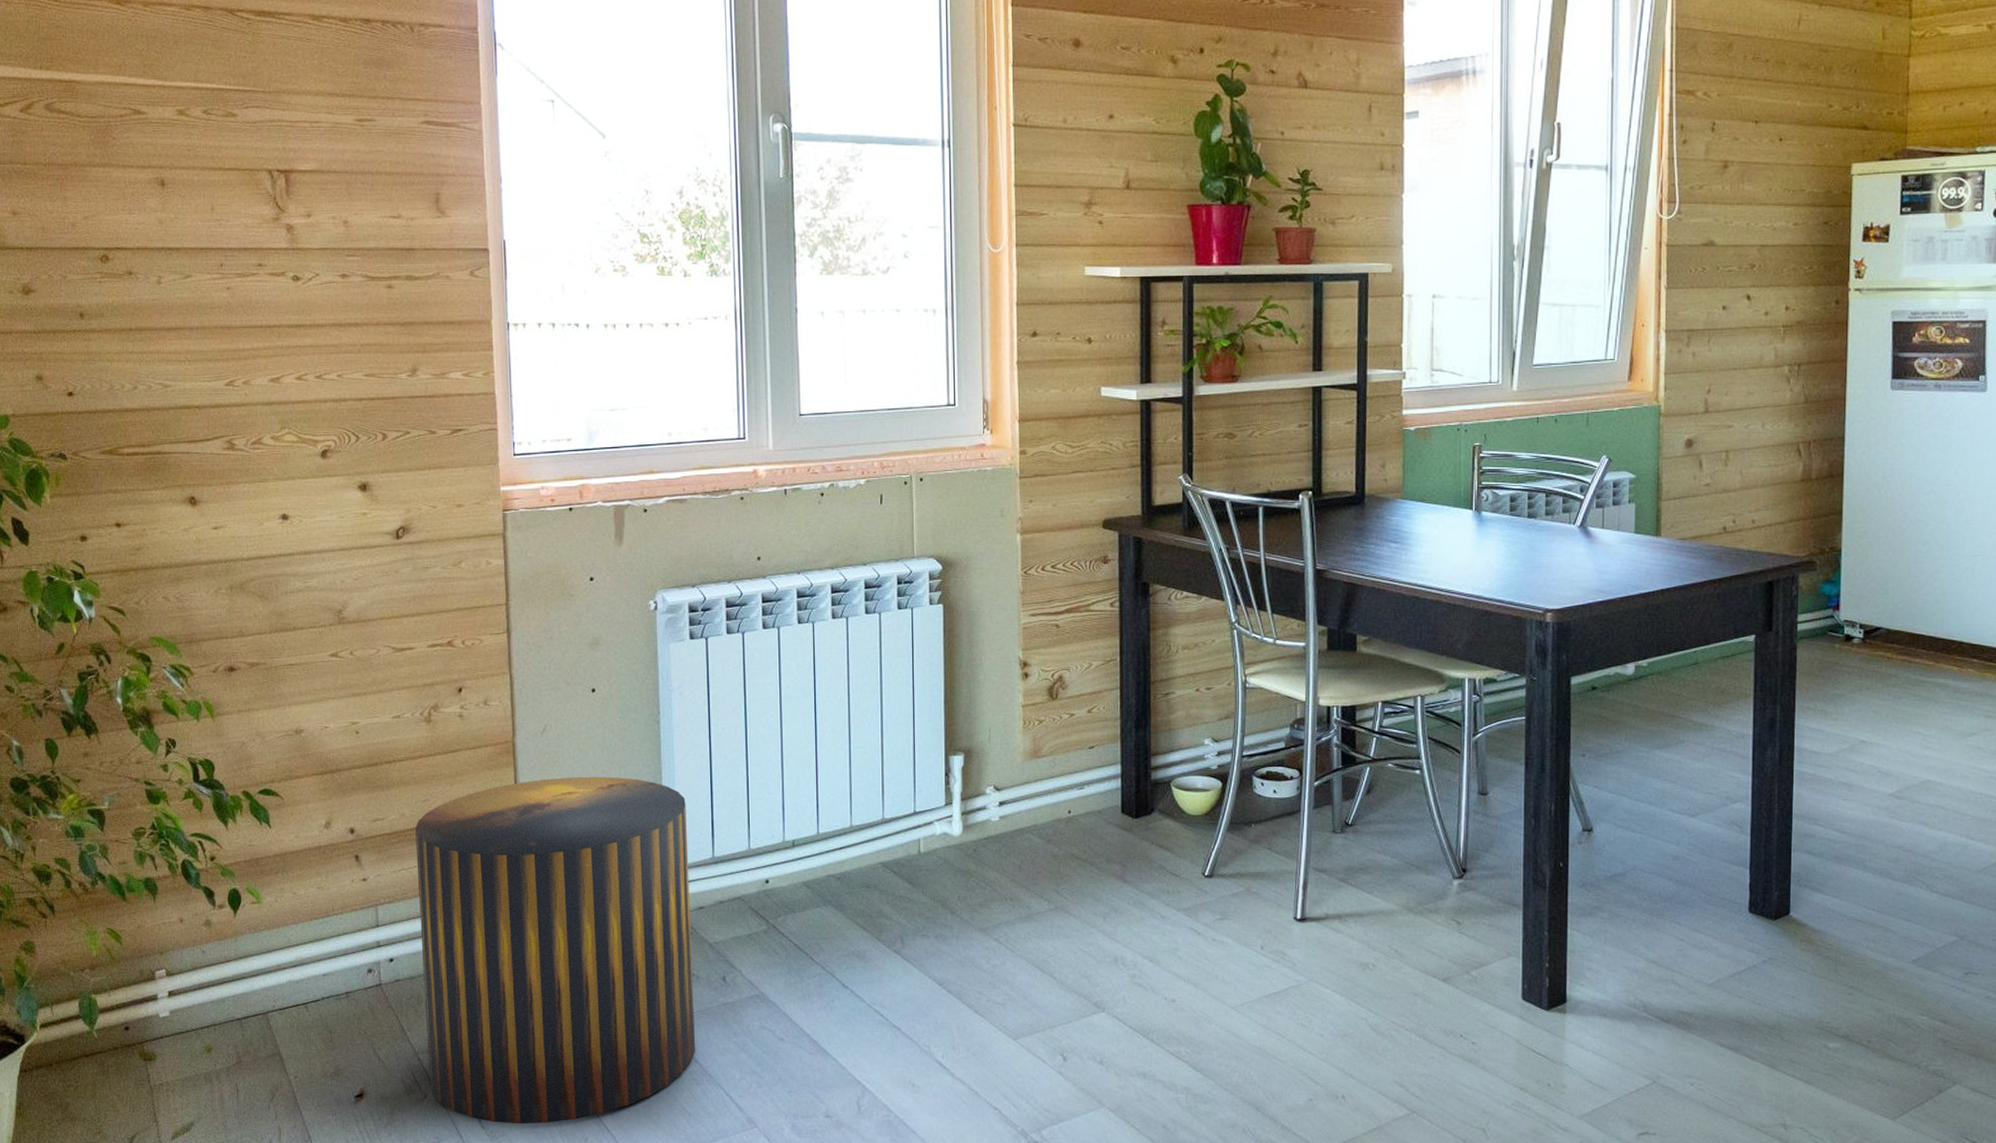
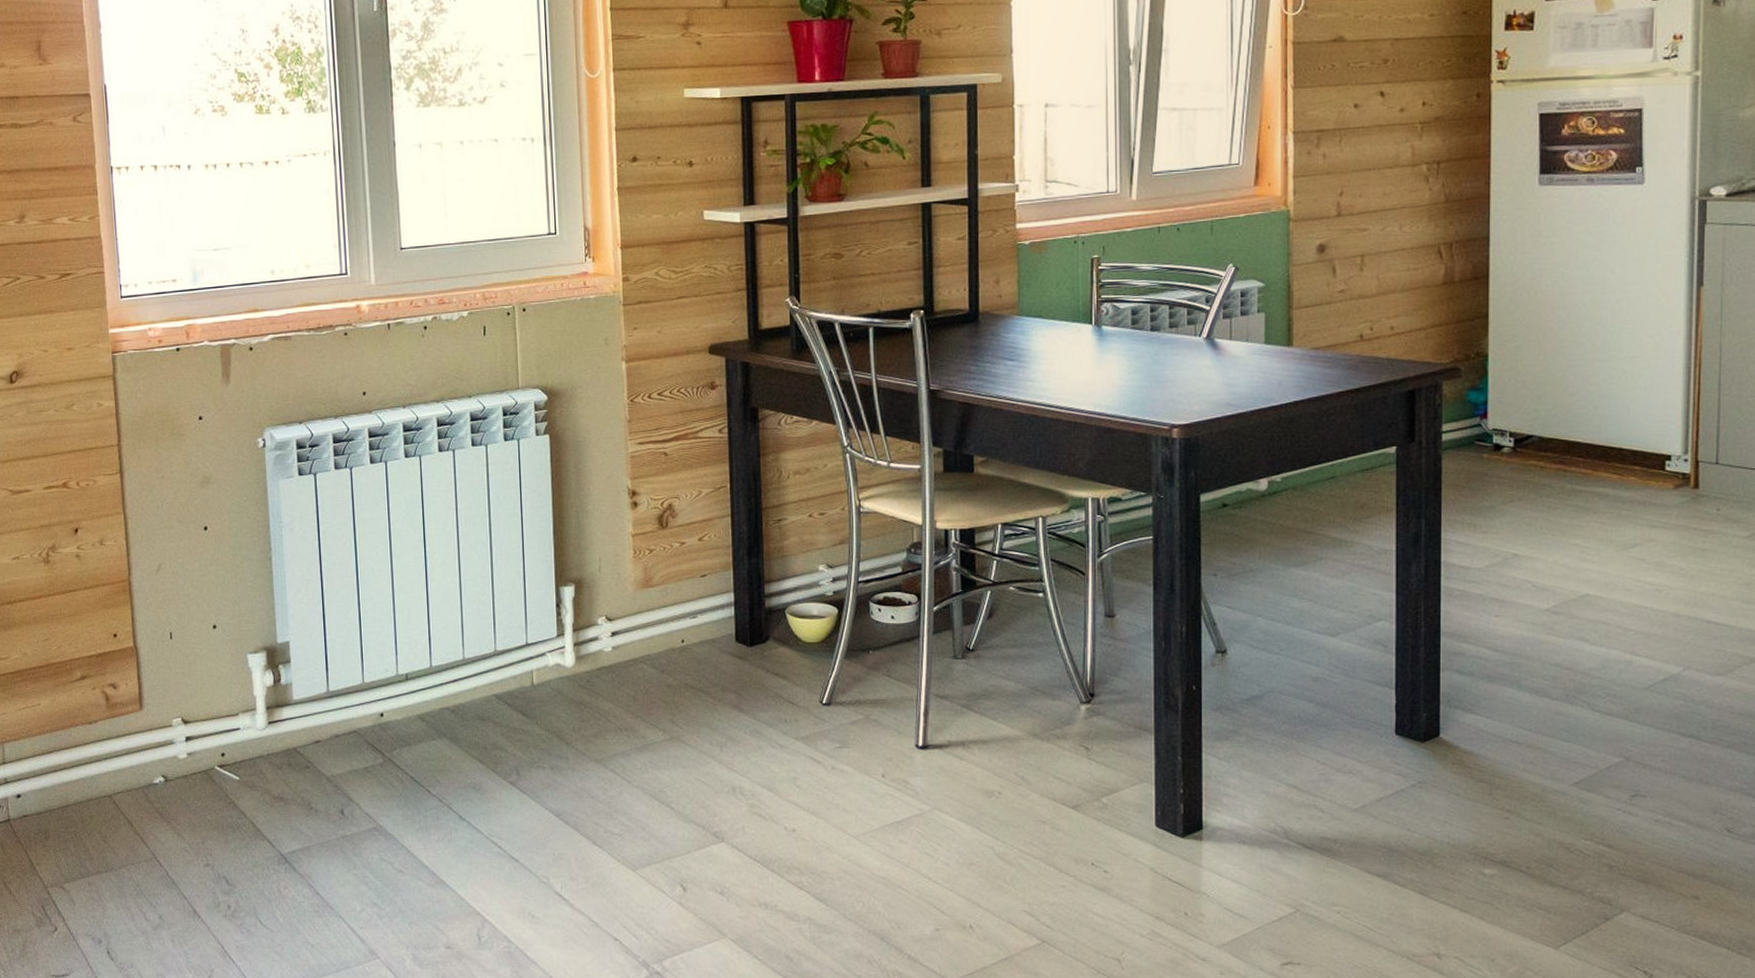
stool: present [415,776,696,1124] -> none [37,613,317,956]

